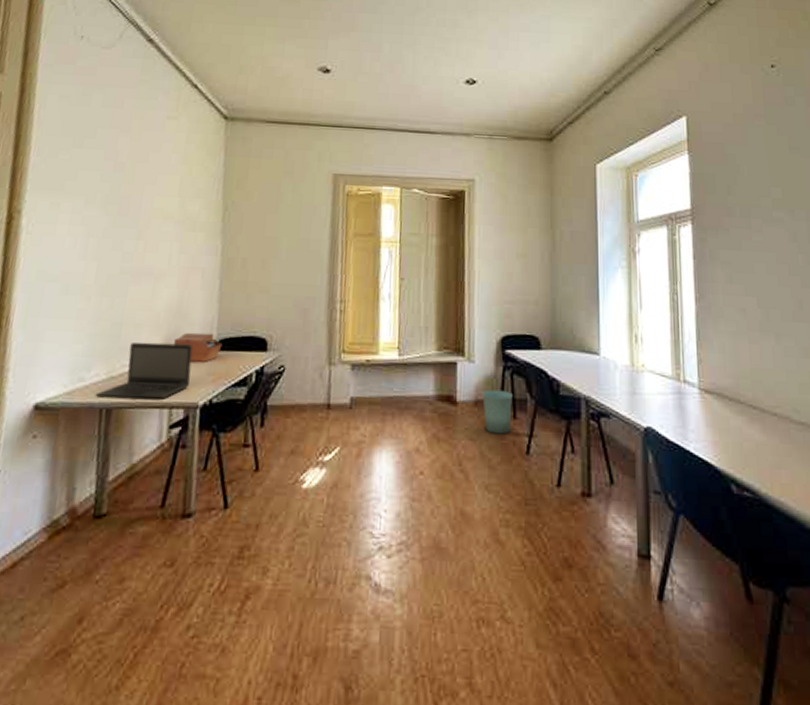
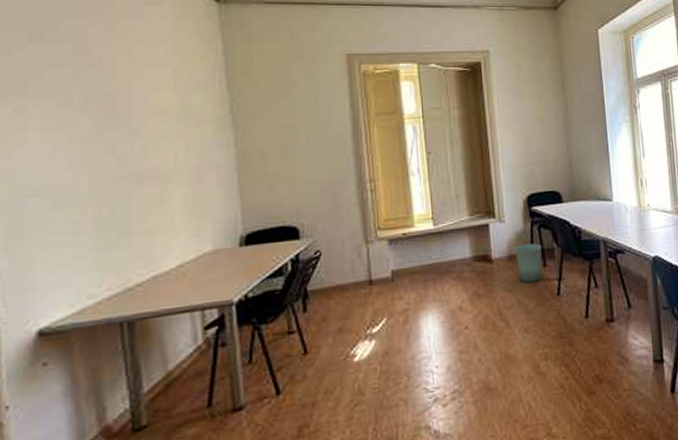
laptop: present [95,342,192,399] -> none [111,243,221,312]
sewing box: present [173,332,223,363] -> none [194,229,251,262]

